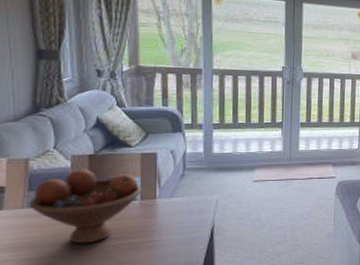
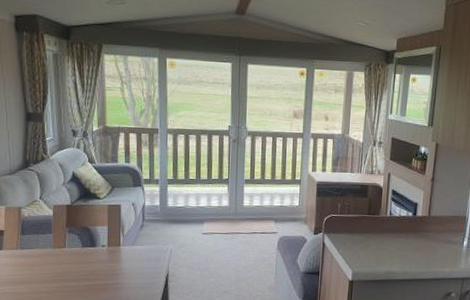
fruit bowl: present [29,169,142,244] -> none [21,217,109,283]

